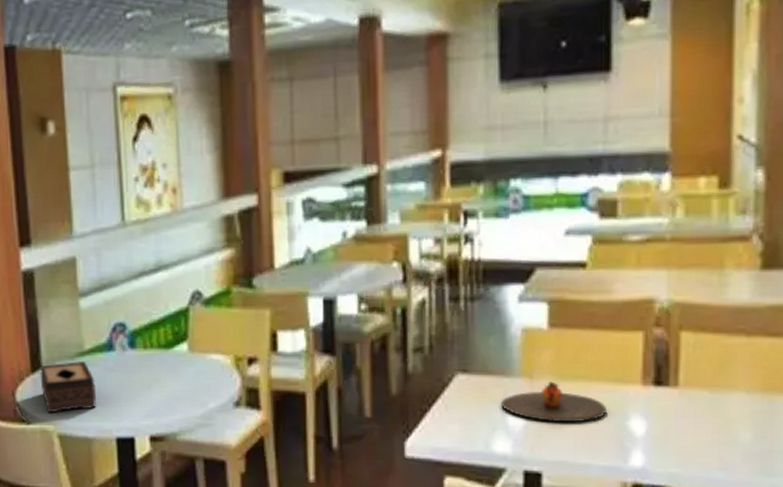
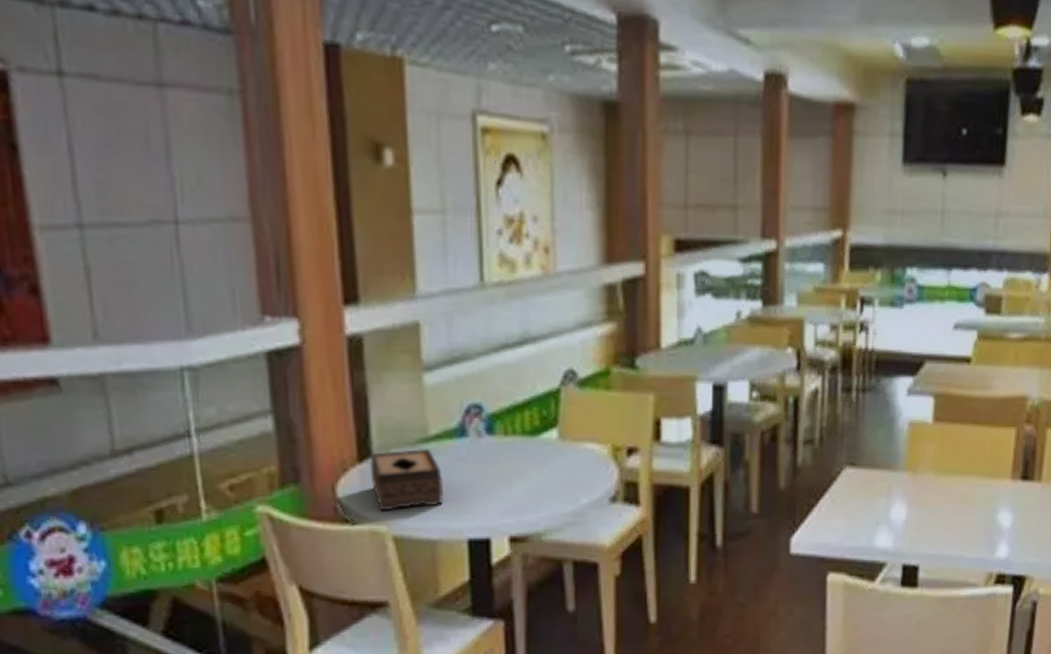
plate: present [501,381,606,423] -> none [885,475,979,517]

